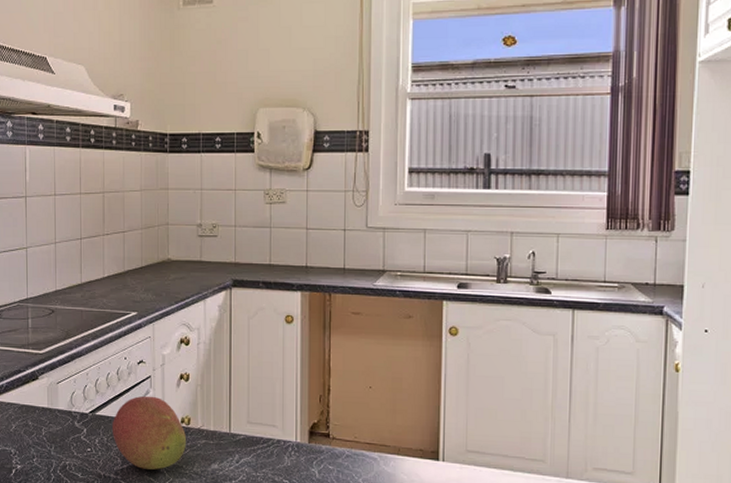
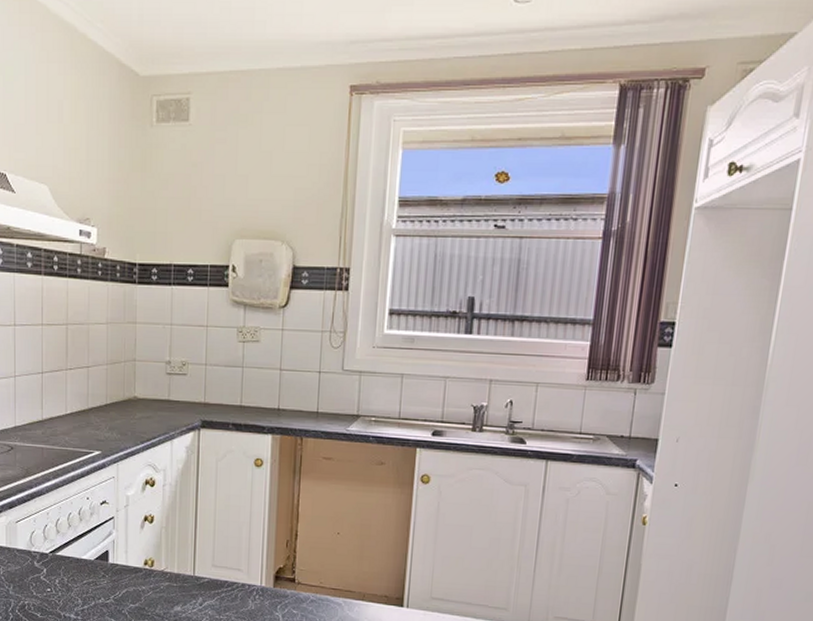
fruit: present [113,396,186,470] -> none [73,537,149,611]

